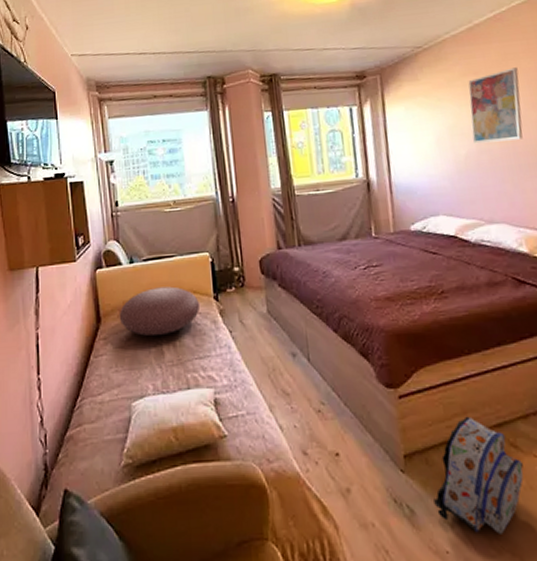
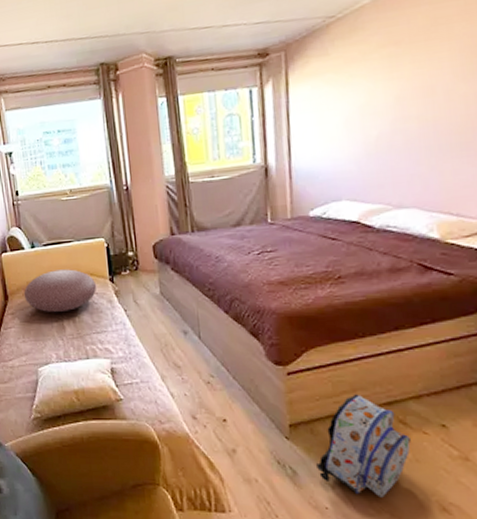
wall art: present [468,67,523,144] -> none [386,33,450,124]

